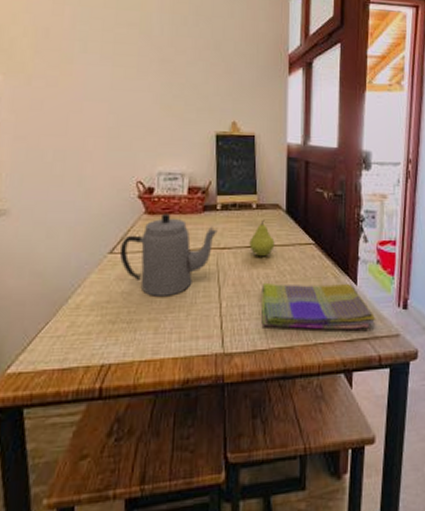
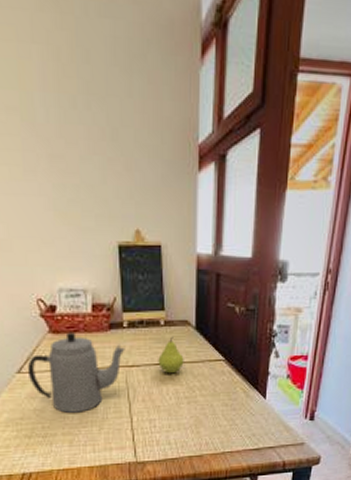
dish towel: present [261,282,376,330] -> none [172,397,283,440]

